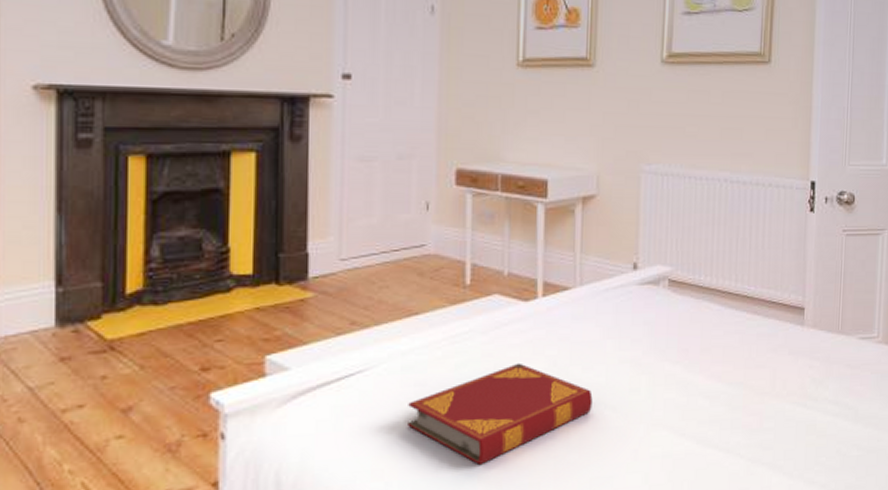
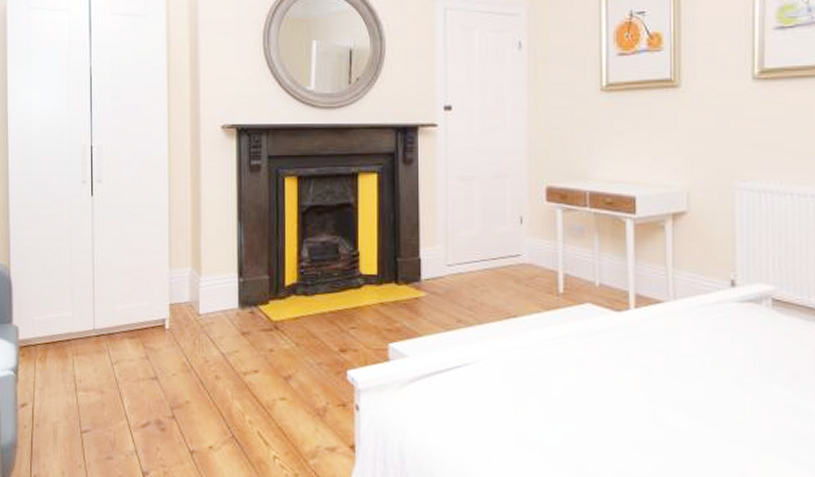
hardback book: present [408,363,593,465] -> none [510,370,692,463]

